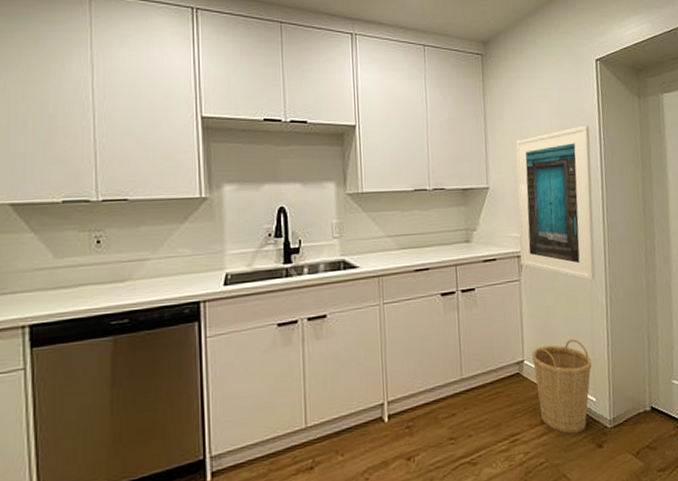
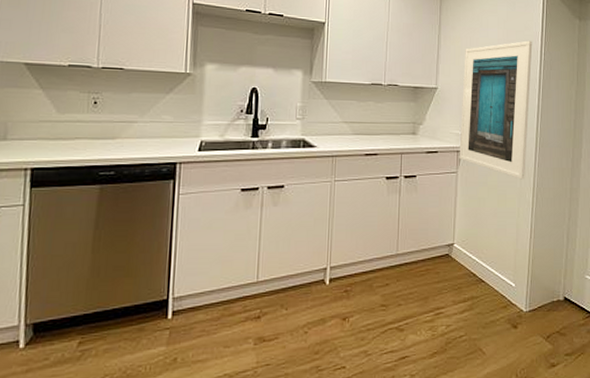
basket: present [532,339,592,434] -> none [462,230,514,314]

